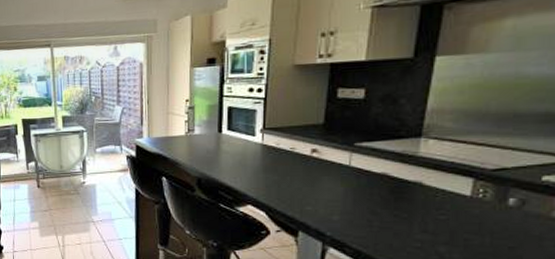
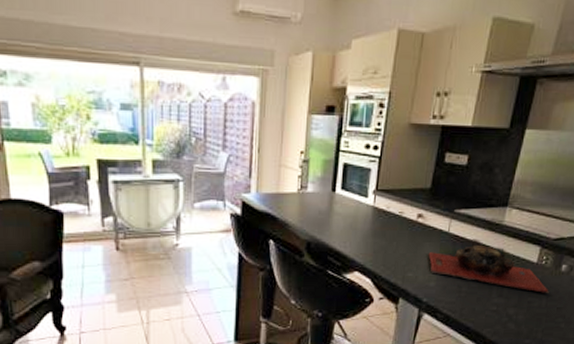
cutting board: none [328,178,494,230] -> present [428,245,549,293]

